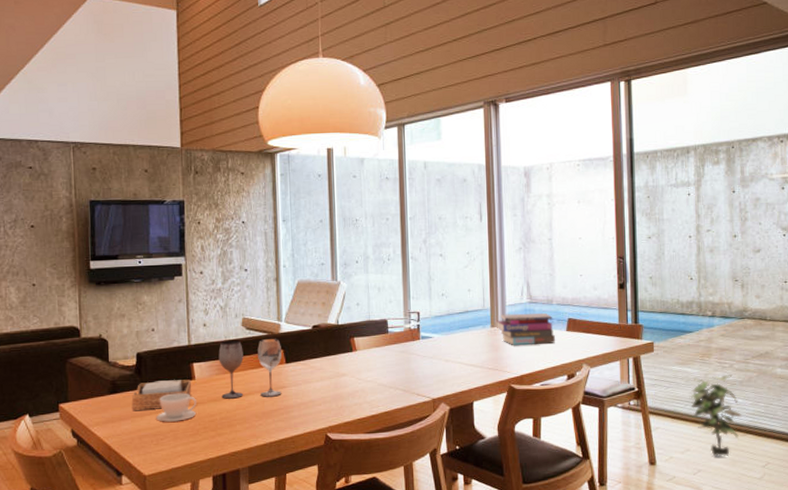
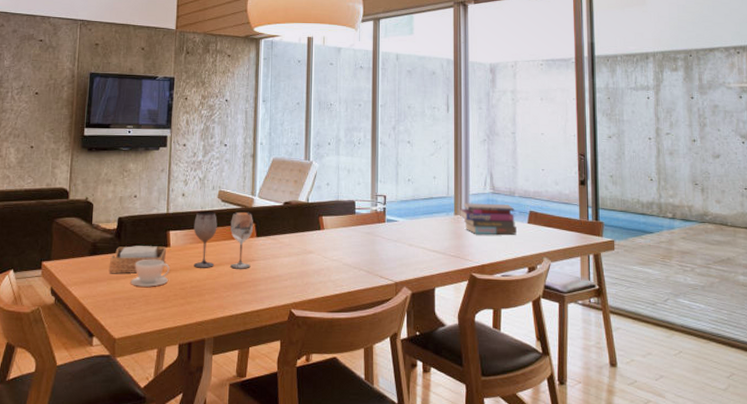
potted plant: present [689,374,742,456] -> none [650,278,704,363]

